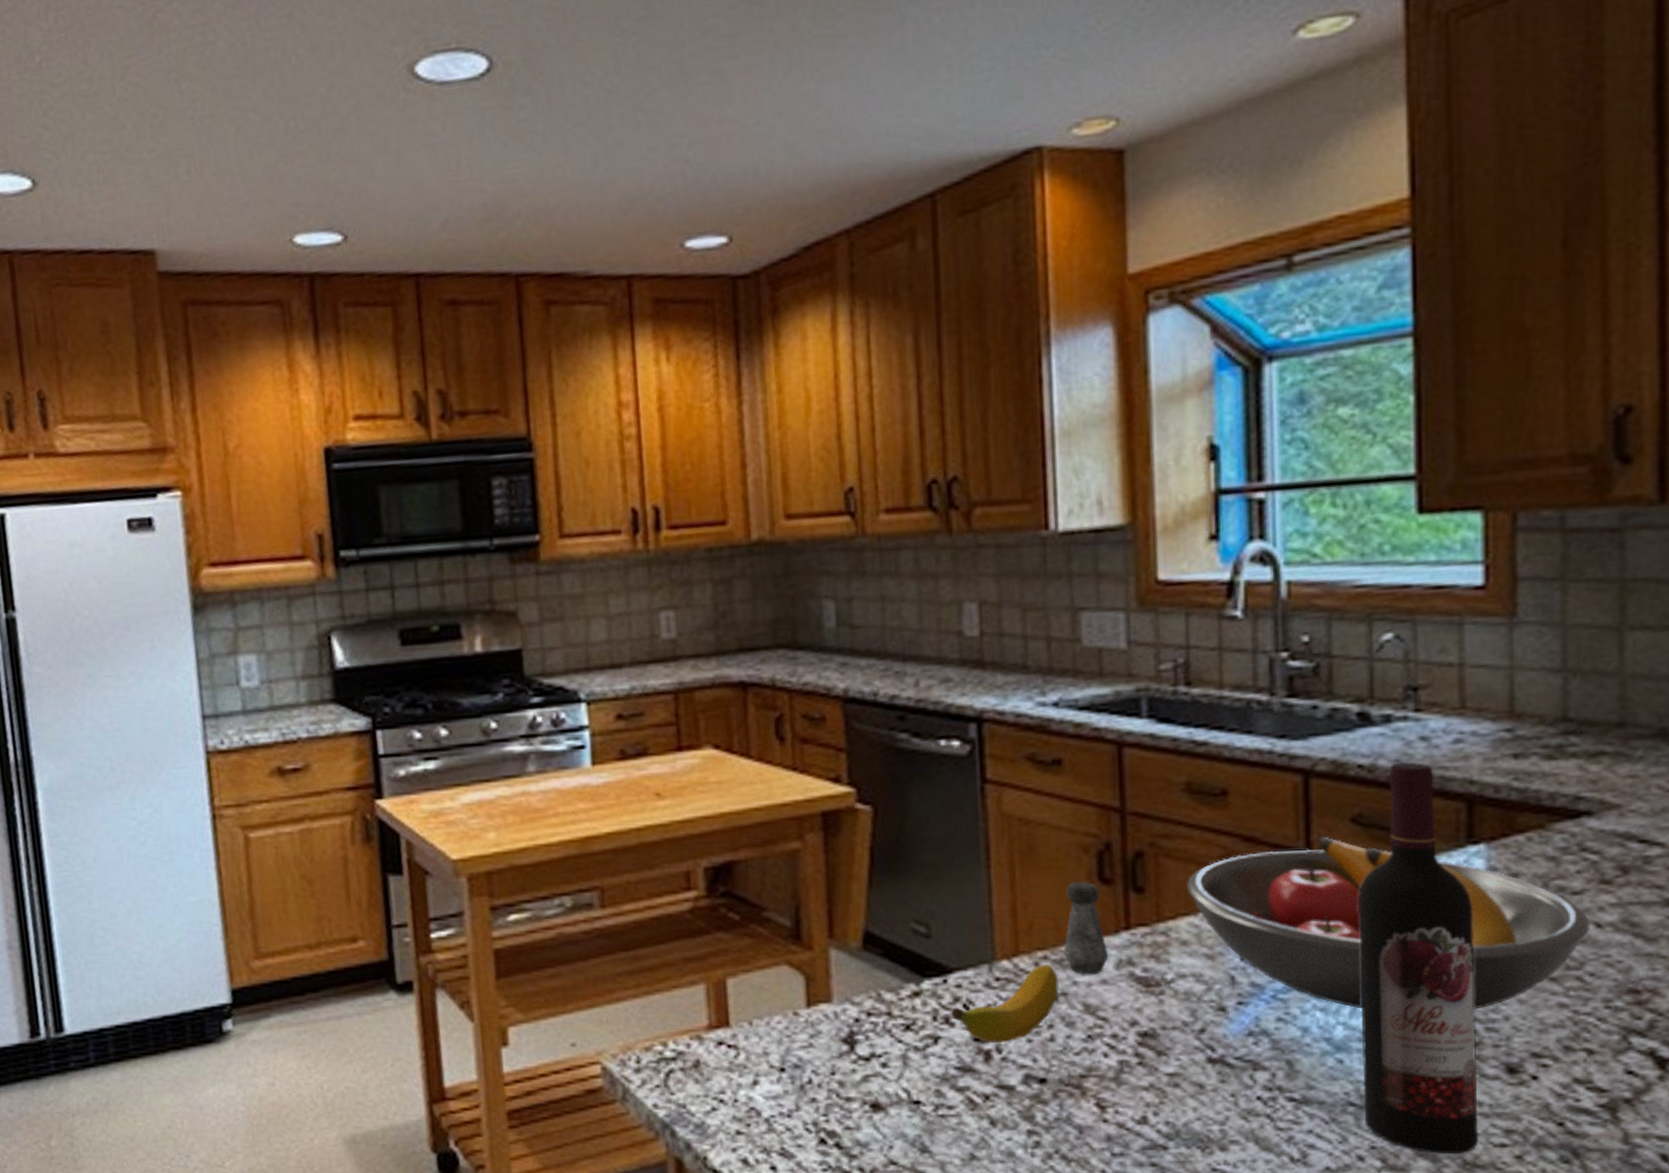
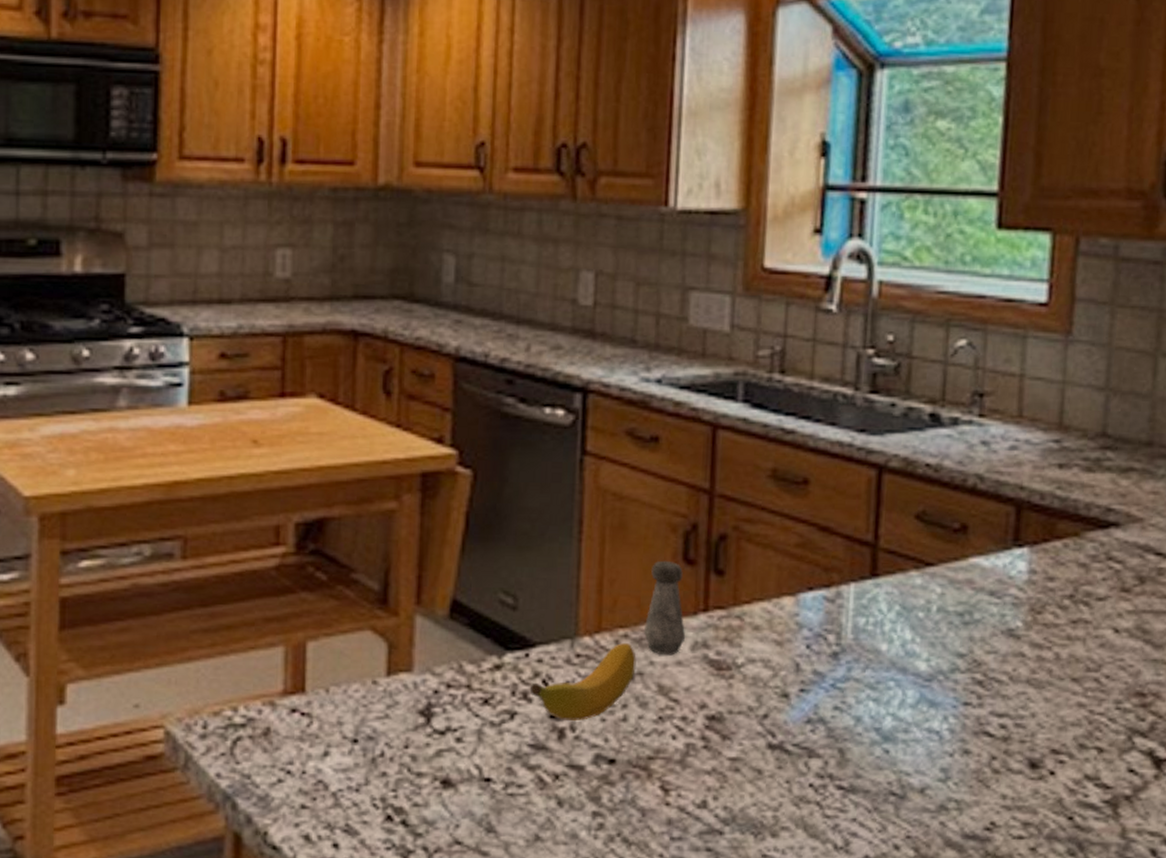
fruit bowl: present [1186,836,1590,1010] -> none [763,530,1110,706]
wine bottle: present [1359,762,1478,1155] -> none [903,464,1014,846]

